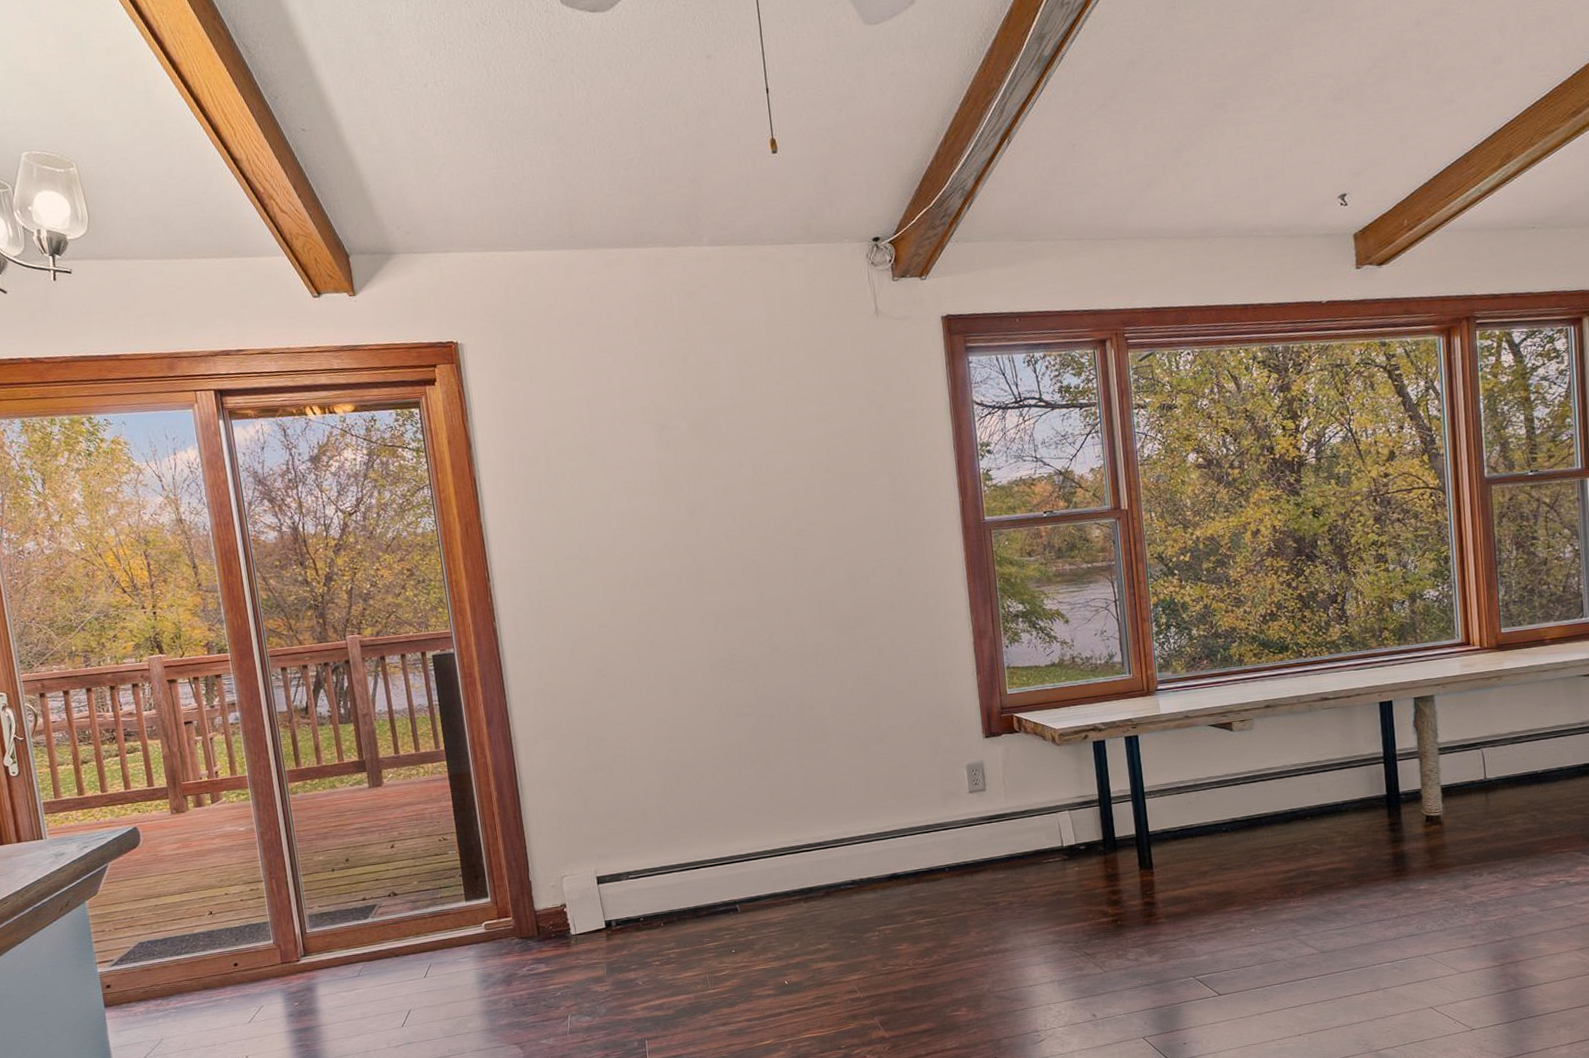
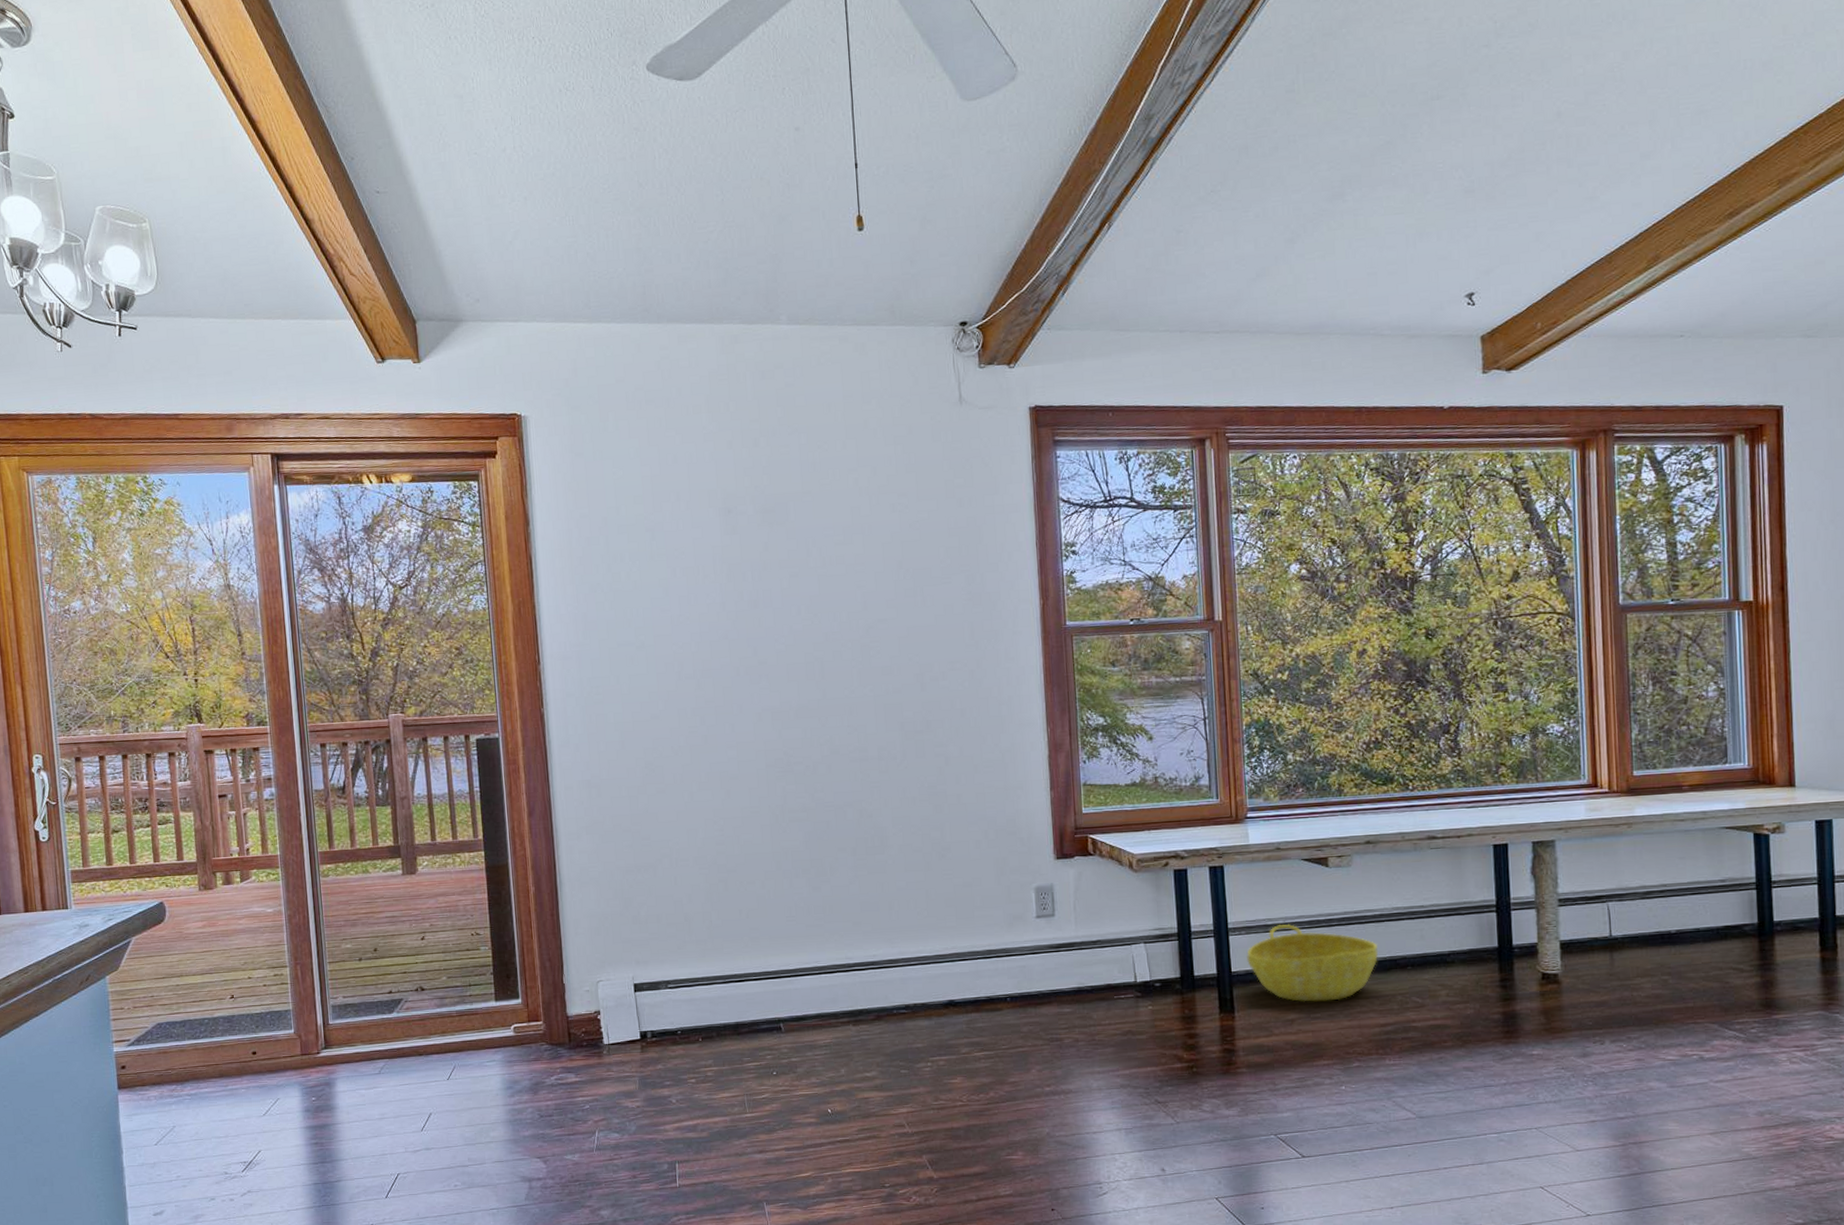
basket: none [1162,785,1281,855] -> present [1247,924,1379,1002]

